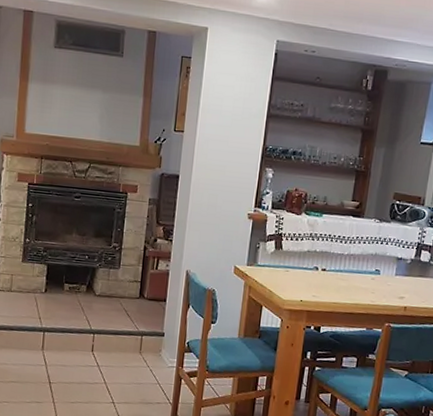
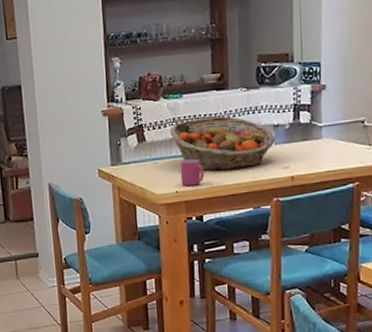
fruit basket: none [305,238,397,291] -> present [169,116,276,171]
mug: none [307,273,330,299] -> present [180,159,205,186]

